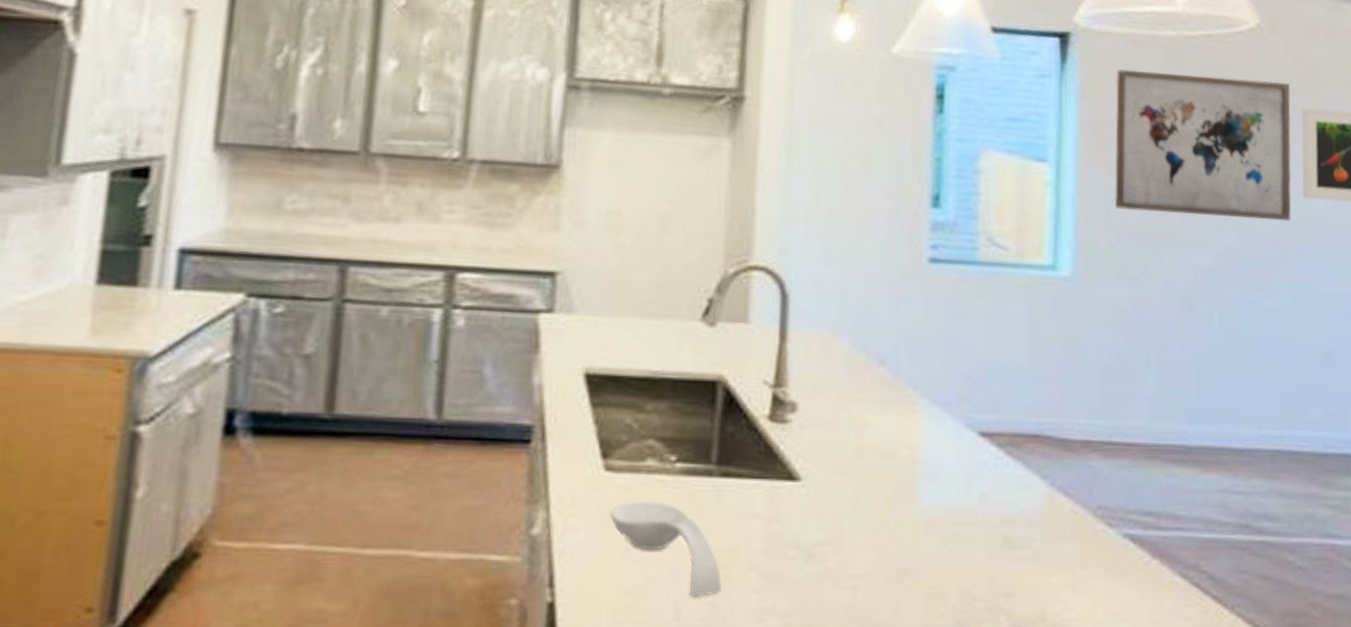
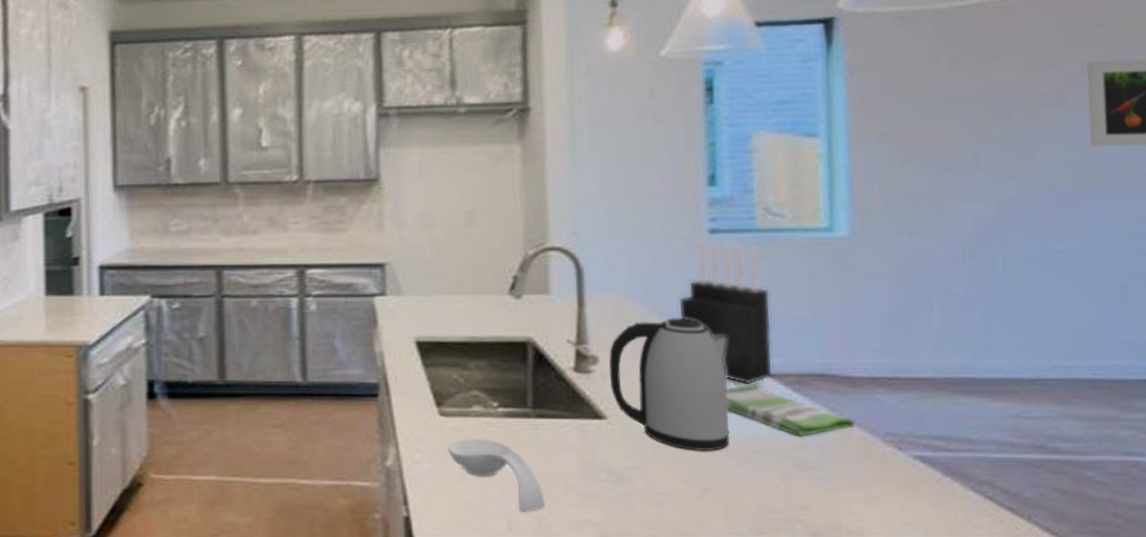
kettle: none [808,360,940,525] -> present [609,318,730,452]
knife block: none [890,269,988,444] -> present [678,240,773,385]
dish towel: none [934,441,1067,508] -> present [726,382,855,437]
wall art: present [1114,68,1292,222] -> none [884,38,1079,173]

